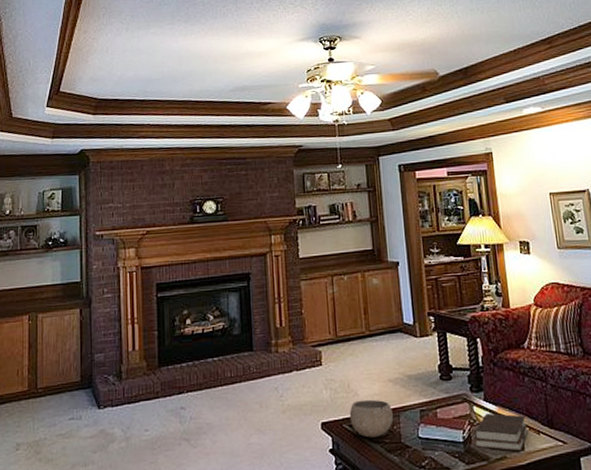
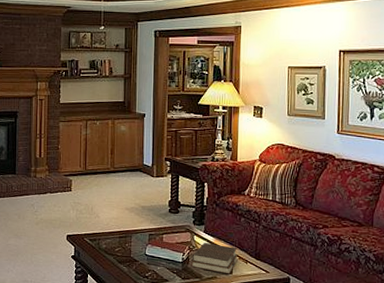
bowl: present [349,399,393,438] -> none [90,221,126,251]

